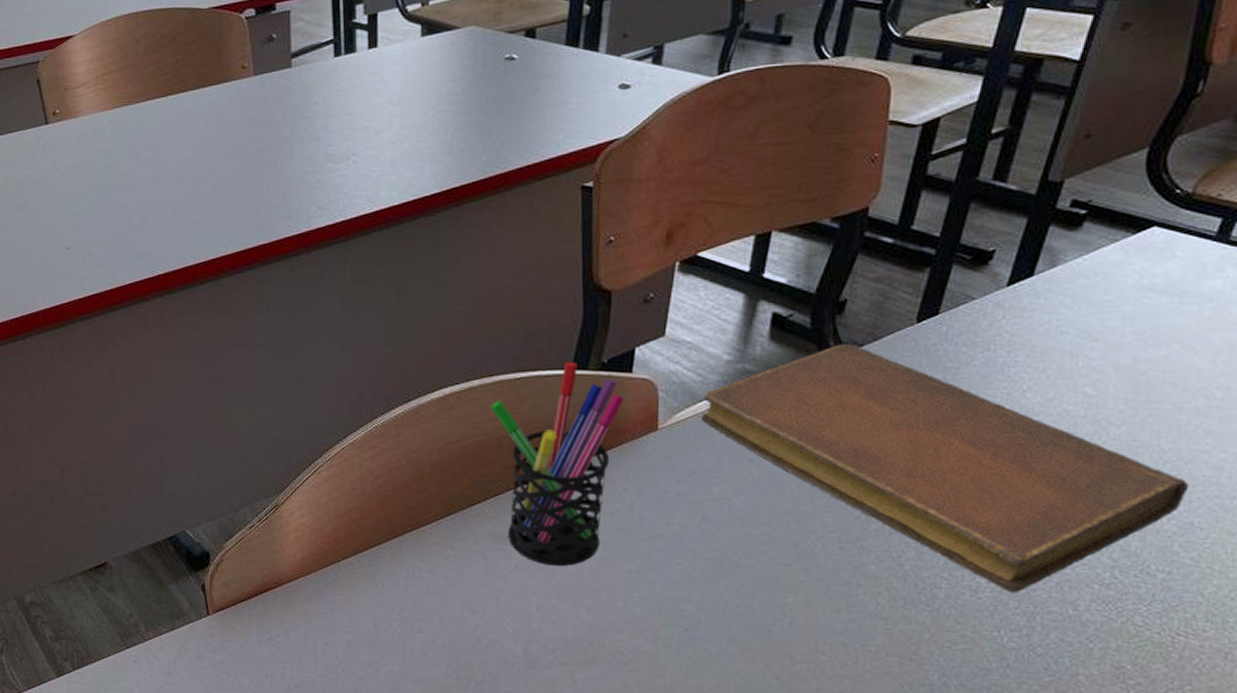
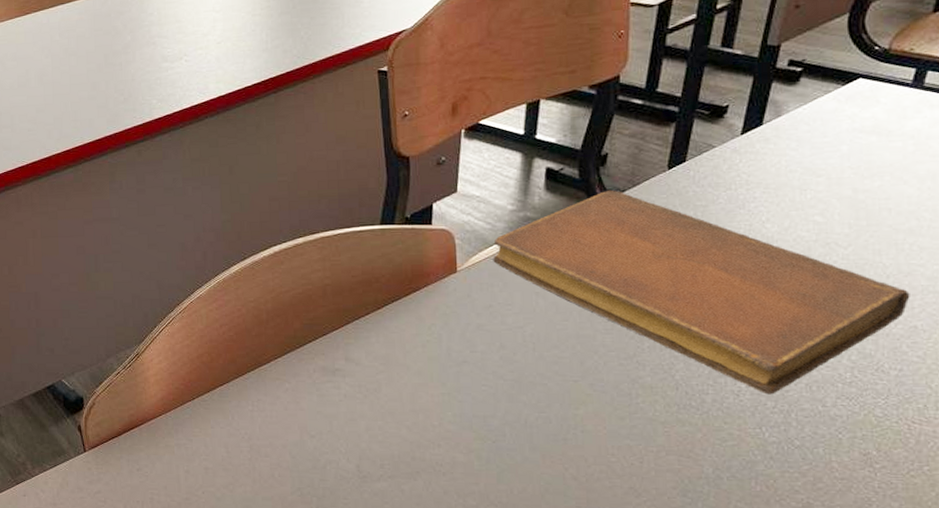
pen holder: present [491,361,624,567] -> none [314,218,427,393]

